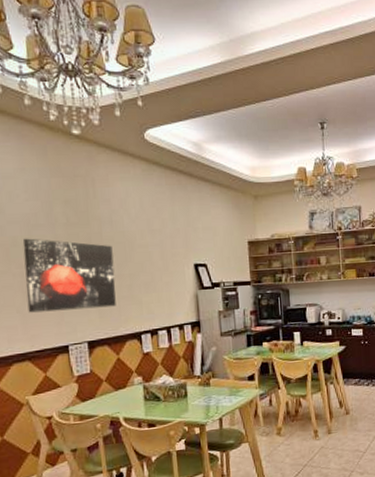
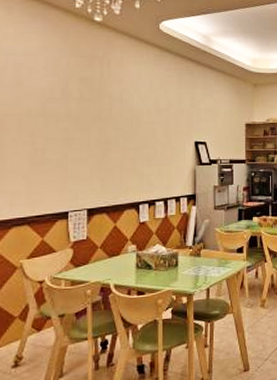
wall art: present [22,238,116,313] -> none [33,110,120,179]

